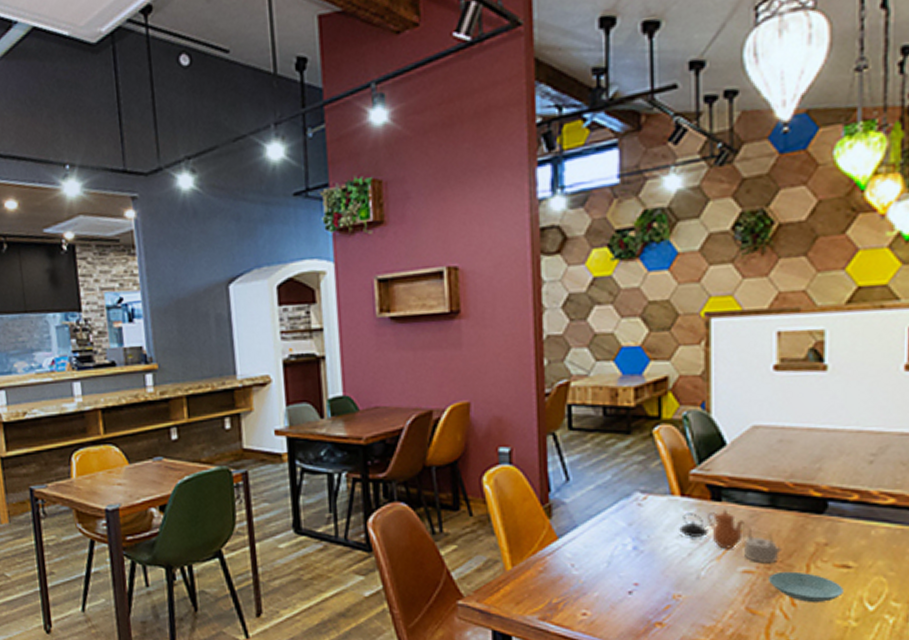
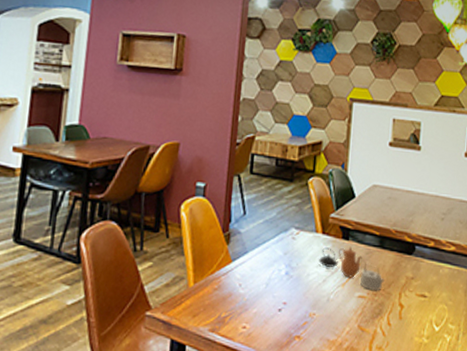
saucer: present [767,571,844,602] -> none [374,298,421,323]

